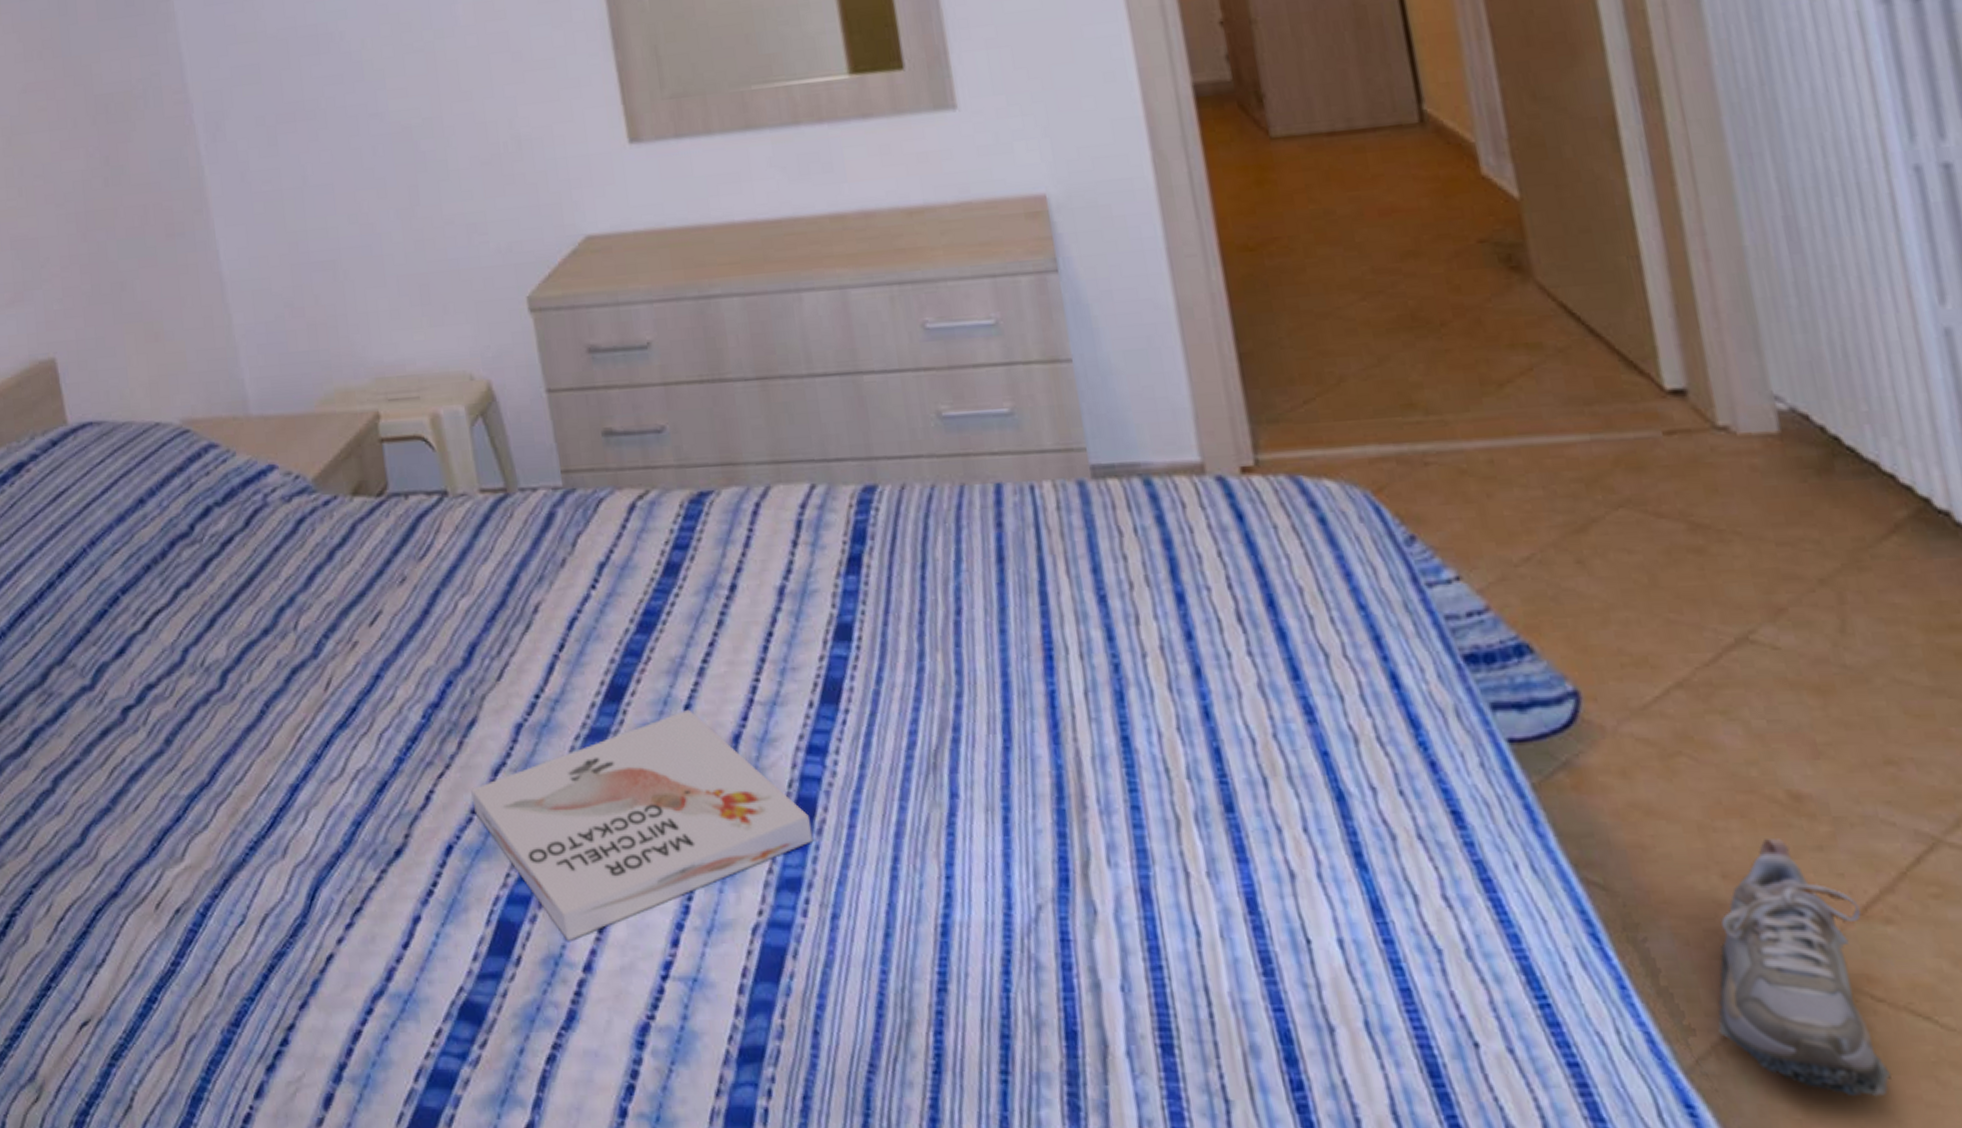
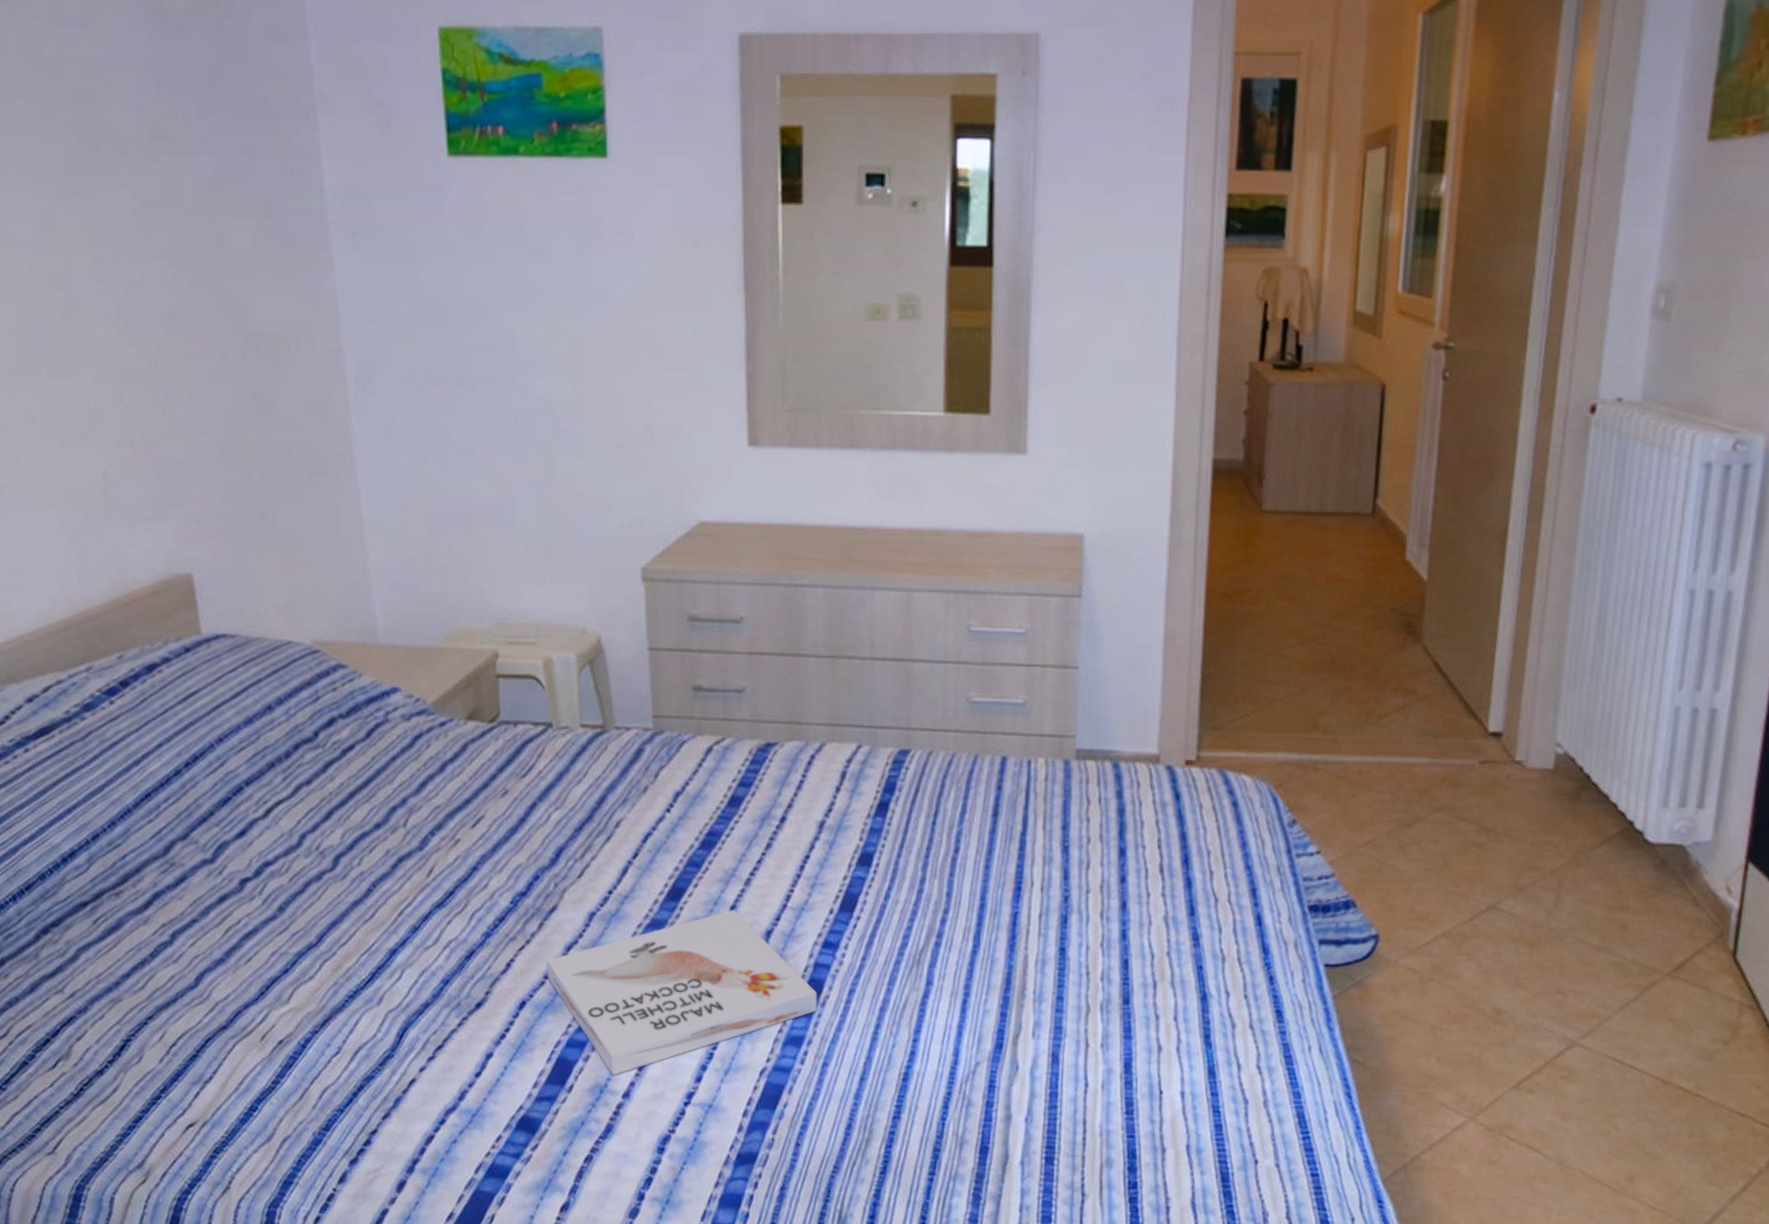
shoe: present [1718,839,1891,1097] -> none [1410,1037,1517,1197]

